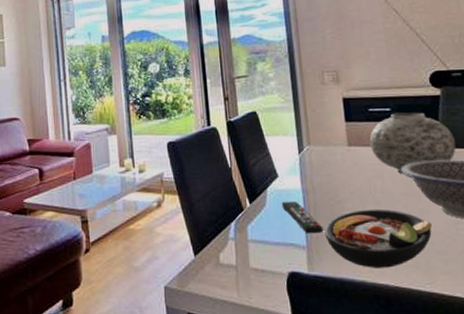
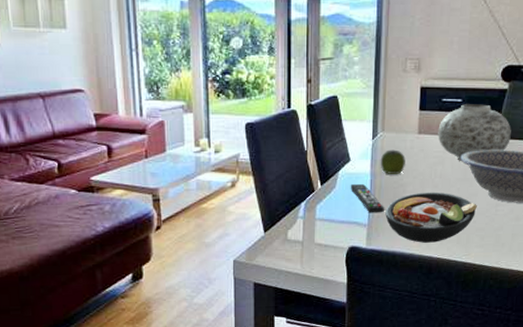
apple: none [310,163,339,190] -> present [380,149,406,174]

